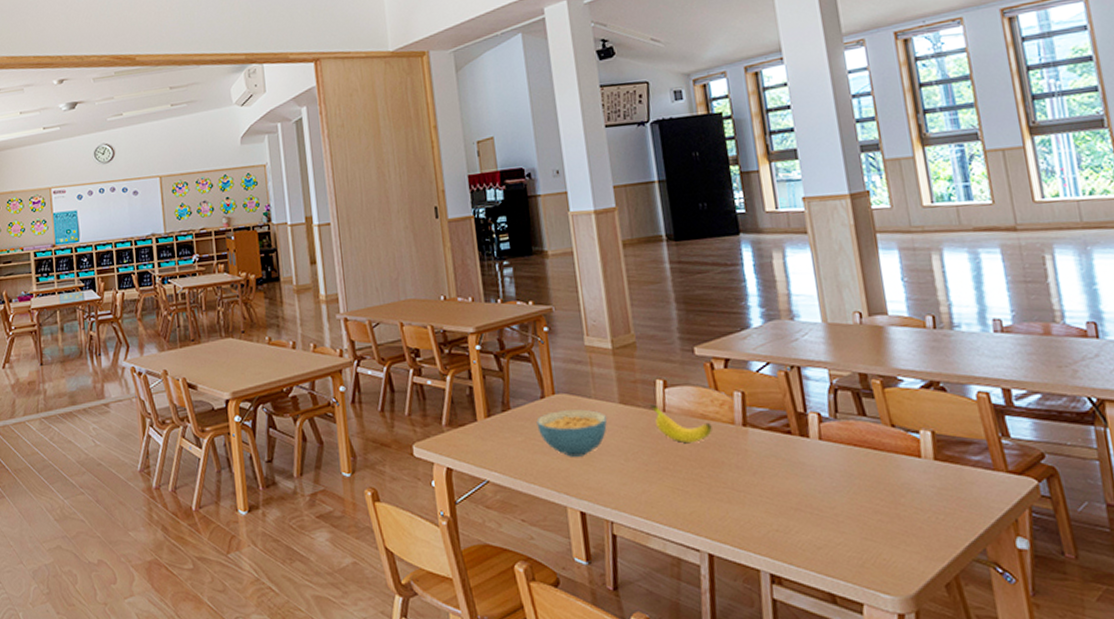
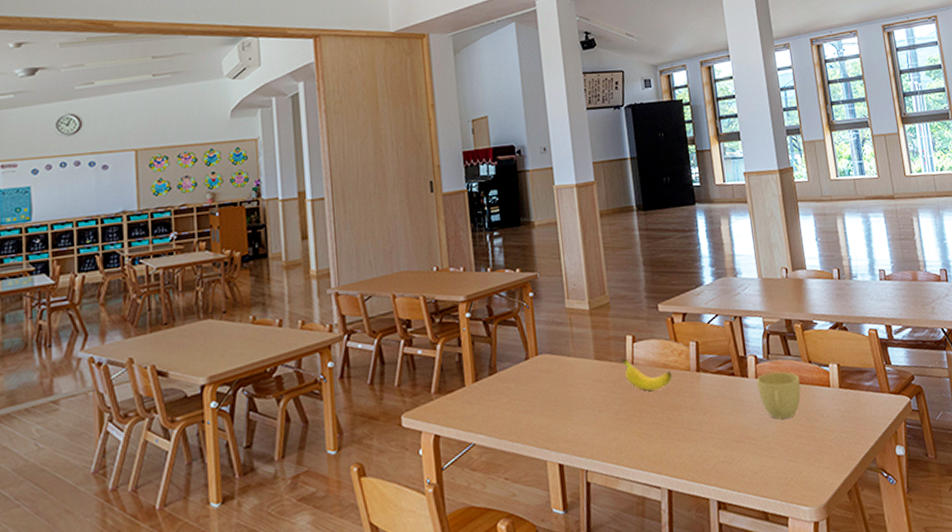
cereal bowl: present [537,409,607,457] -> none [521,367,584,414]
cup: none [820,433,881,491] -> present [757,371,801,420]

